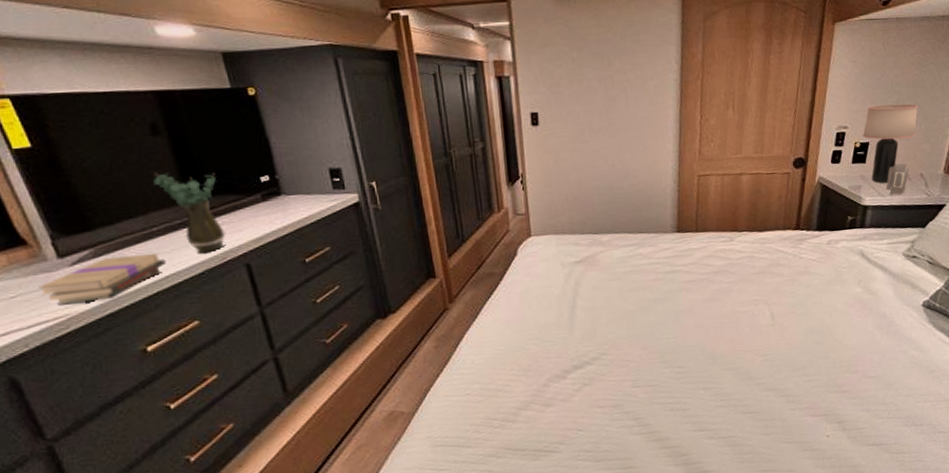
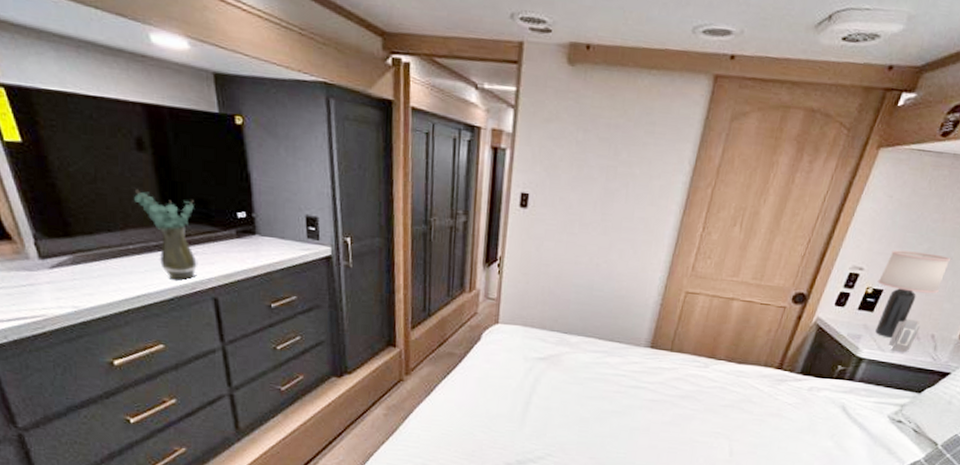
books: present [39,254,166,305] -> none [20,267,139,309]

